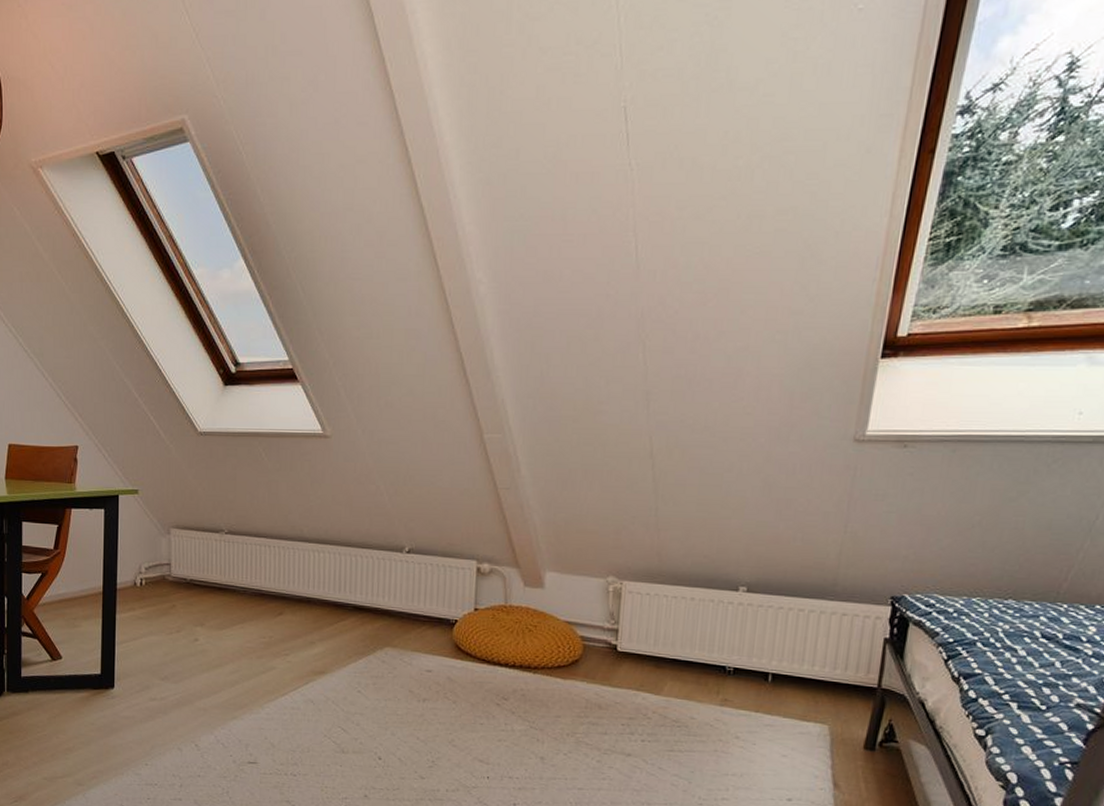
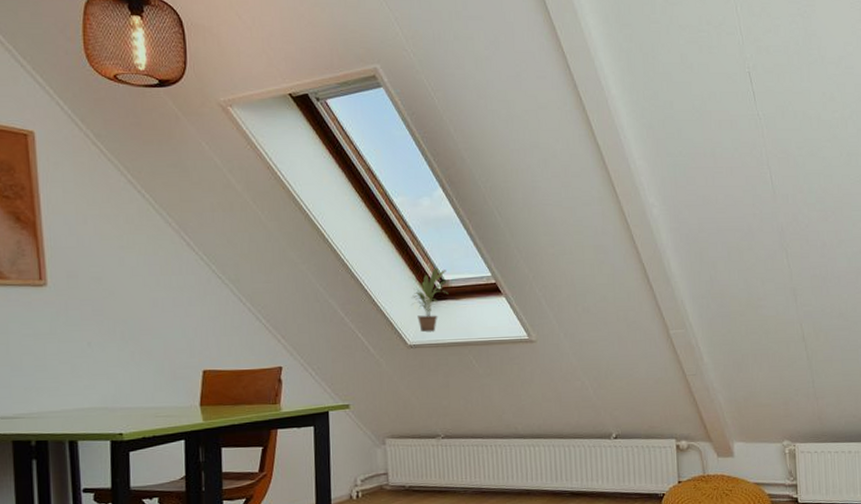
potted plant: none [204,350,244,420] -> present [411,269,450,333]

